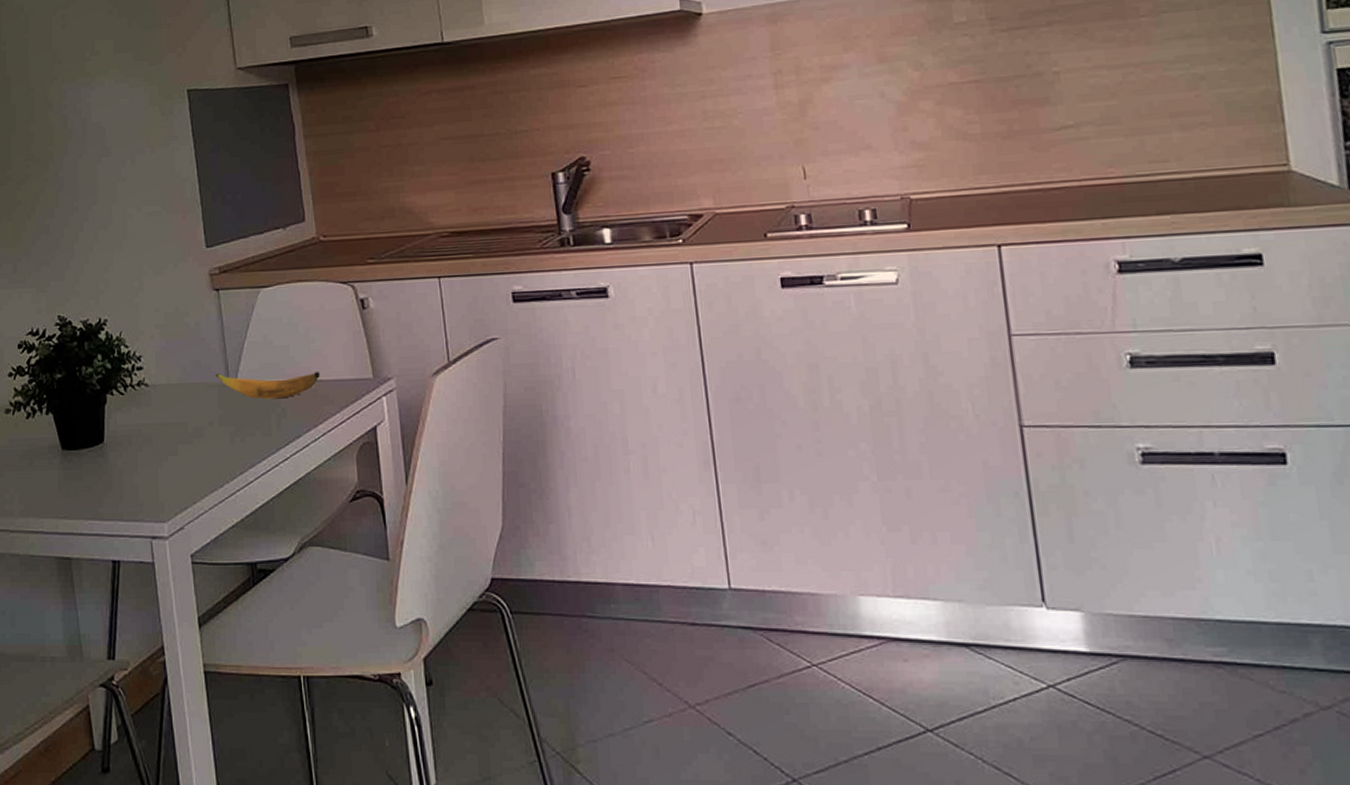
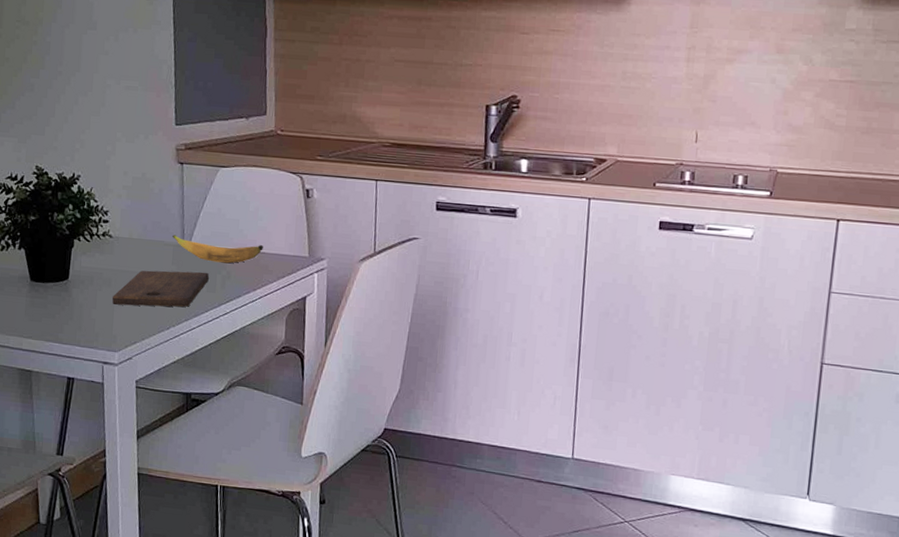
cutting board: none [155,412,262,465] -> present [112,270,209,307]

